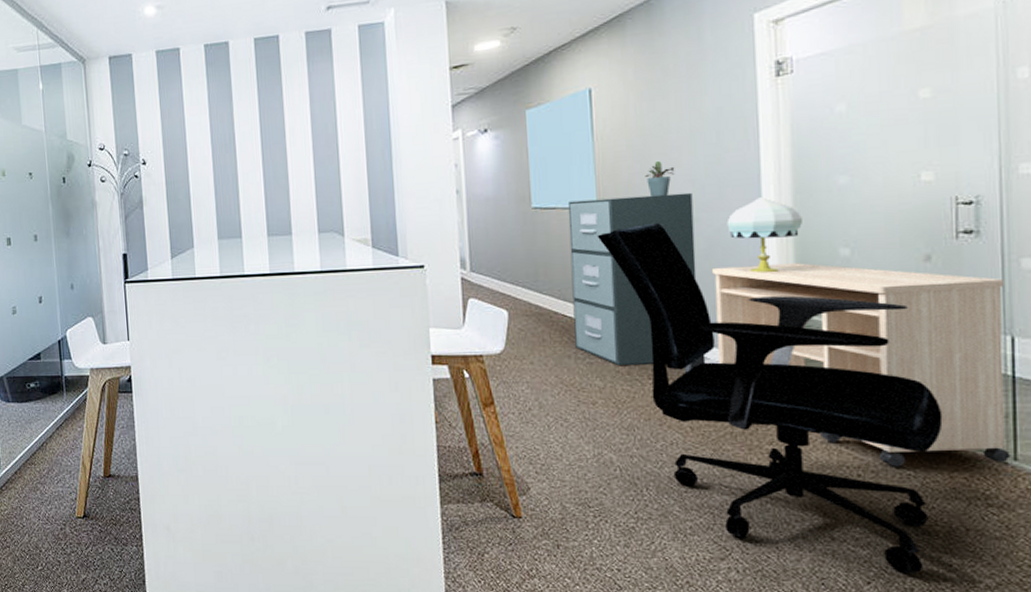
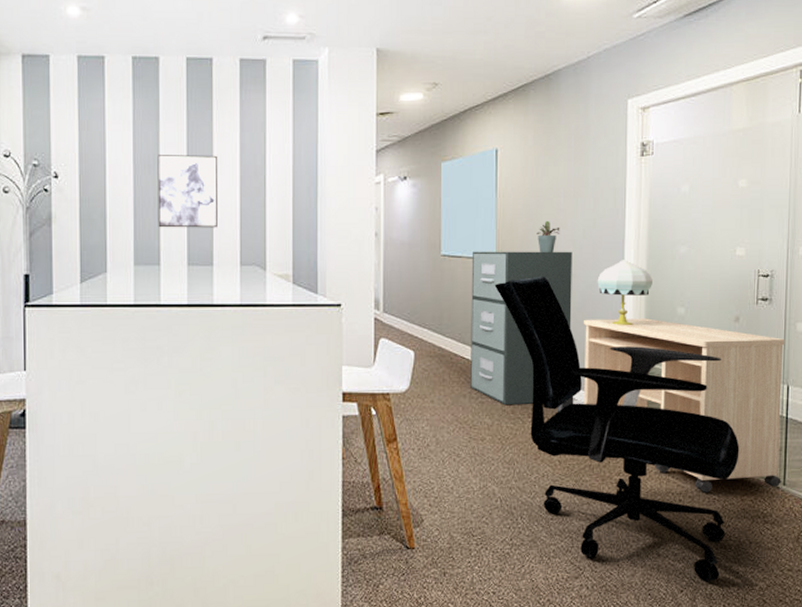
wall art: none [233,128,294,203] -> present [157,155,218,228]

